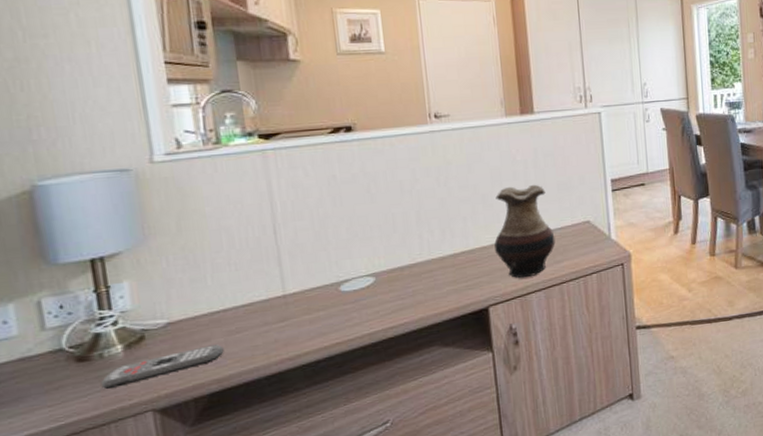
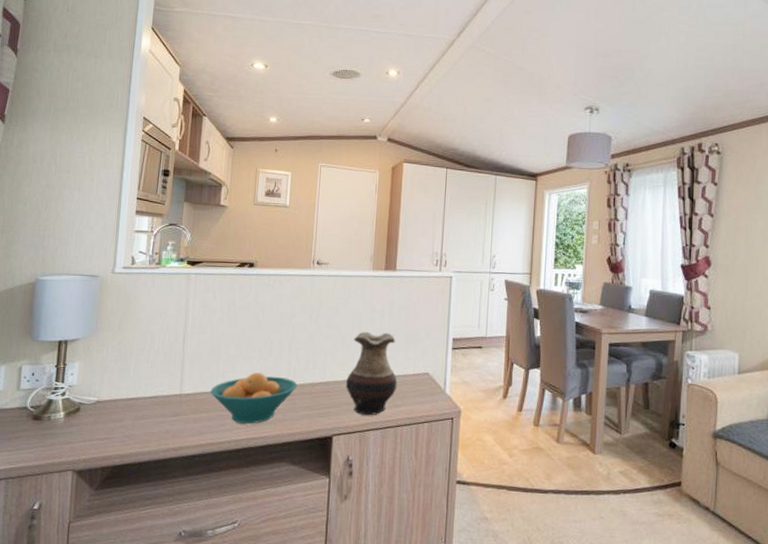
remote control: present [100,344,224,389] -> none [44,425,130,446]
fruit bowl: none [324,253,436,315] -> present [210,372,298,424]

